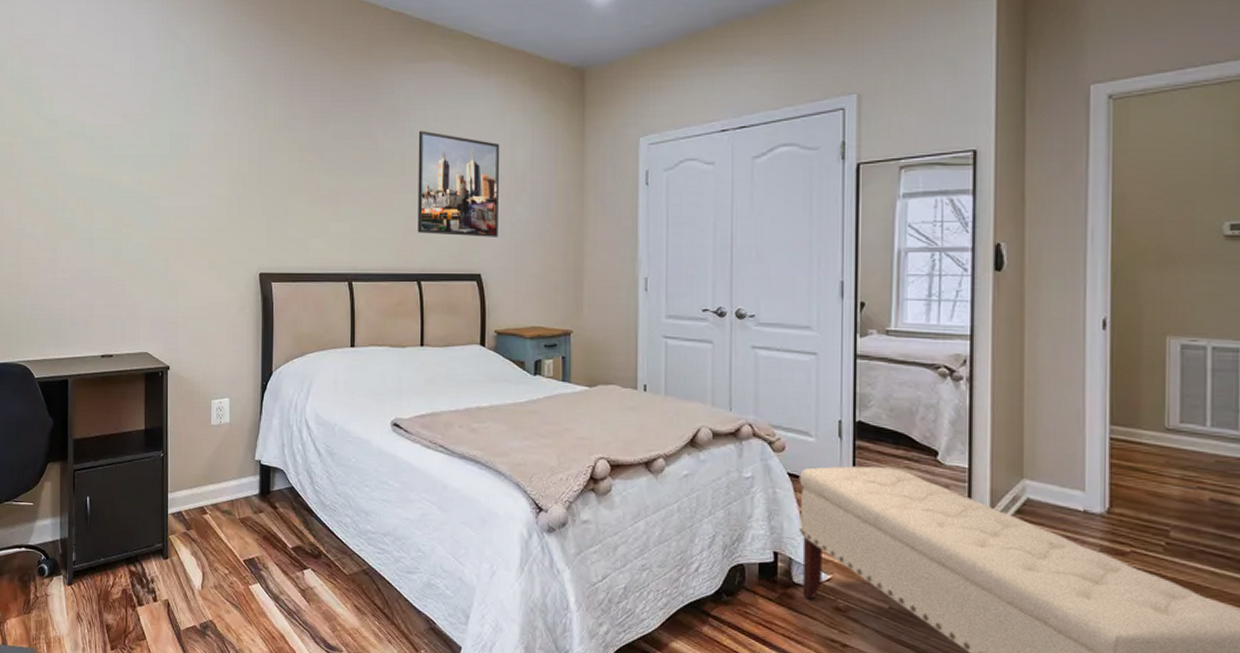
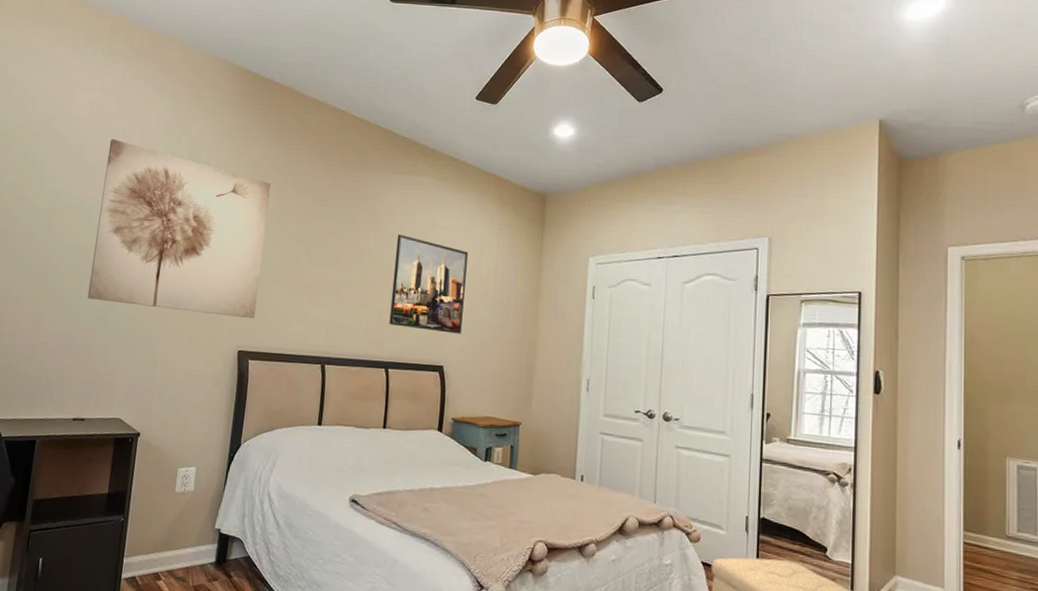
wall art: none [100,54,275,238] -> present [87,138,271,319]

